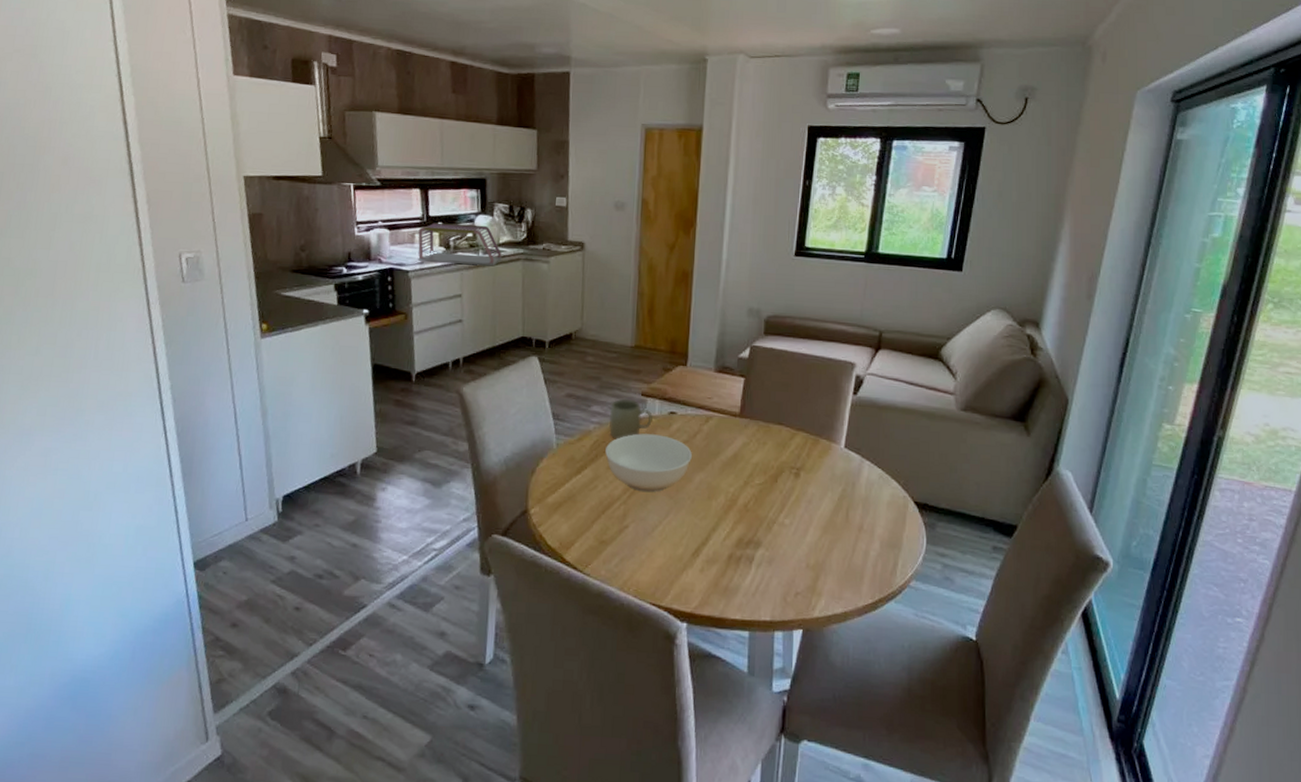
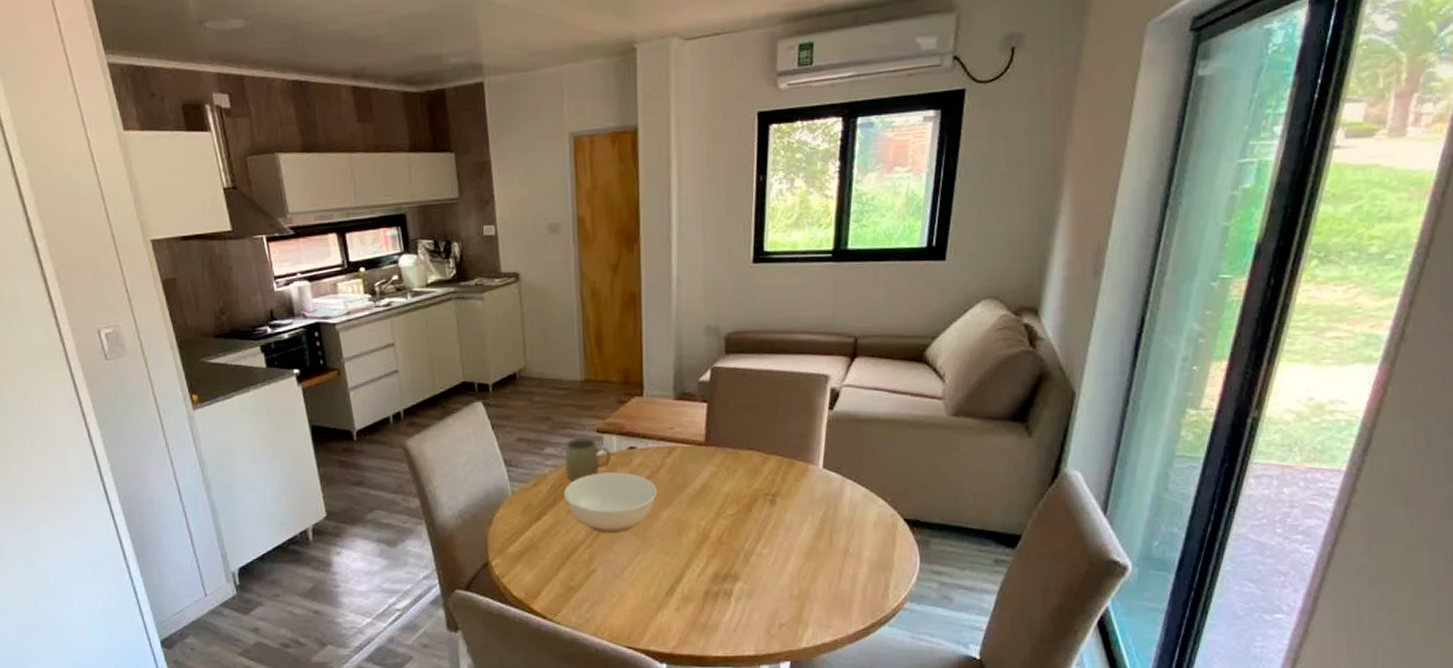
dish rack: present [418,222,502,267] -> none [340,266,432,312]

